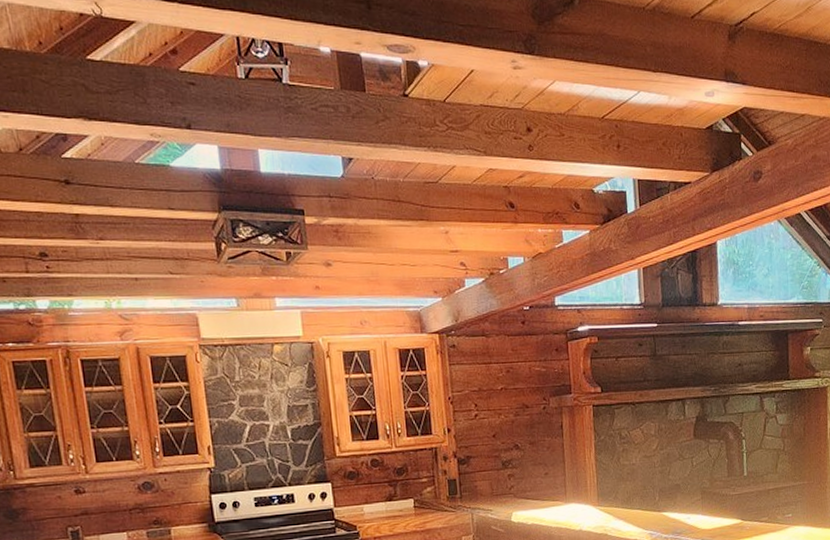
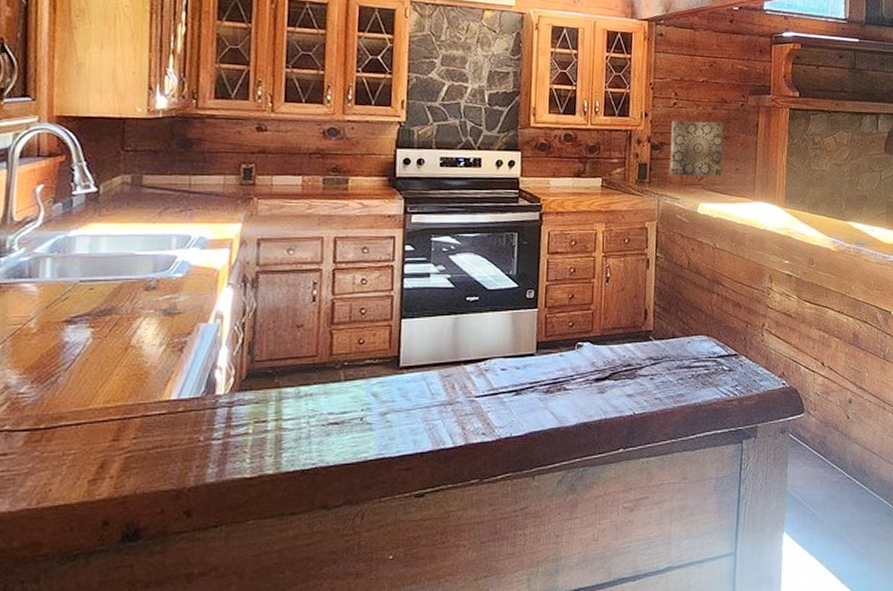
wall art: none [475,428,531,488] -> present [669,121,724,176]

